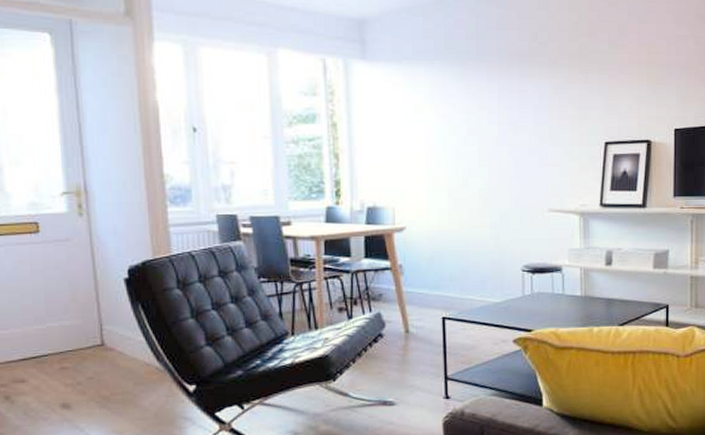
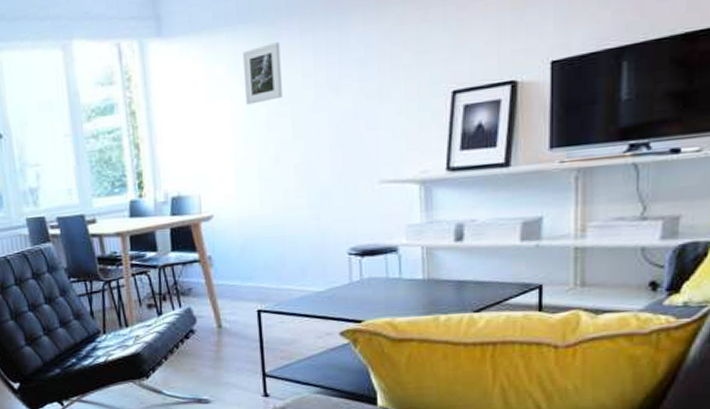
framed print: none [437,81,471,131] -> present [242,42,282,105]

